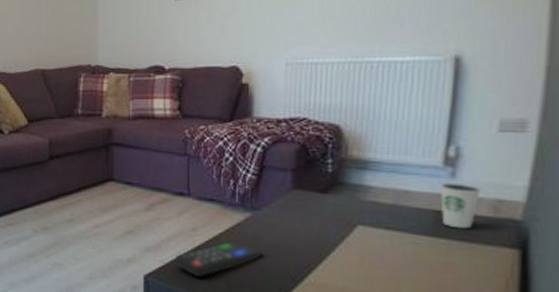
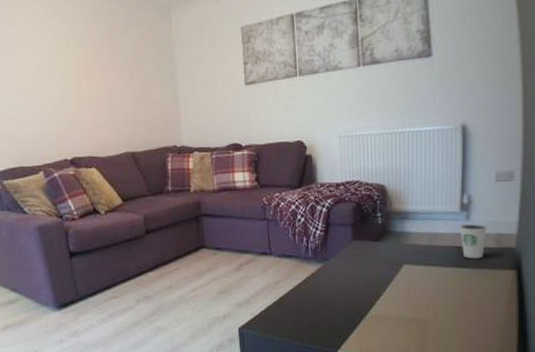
remote control: present [176,240,261,277] -> none [264,288,333,324]

